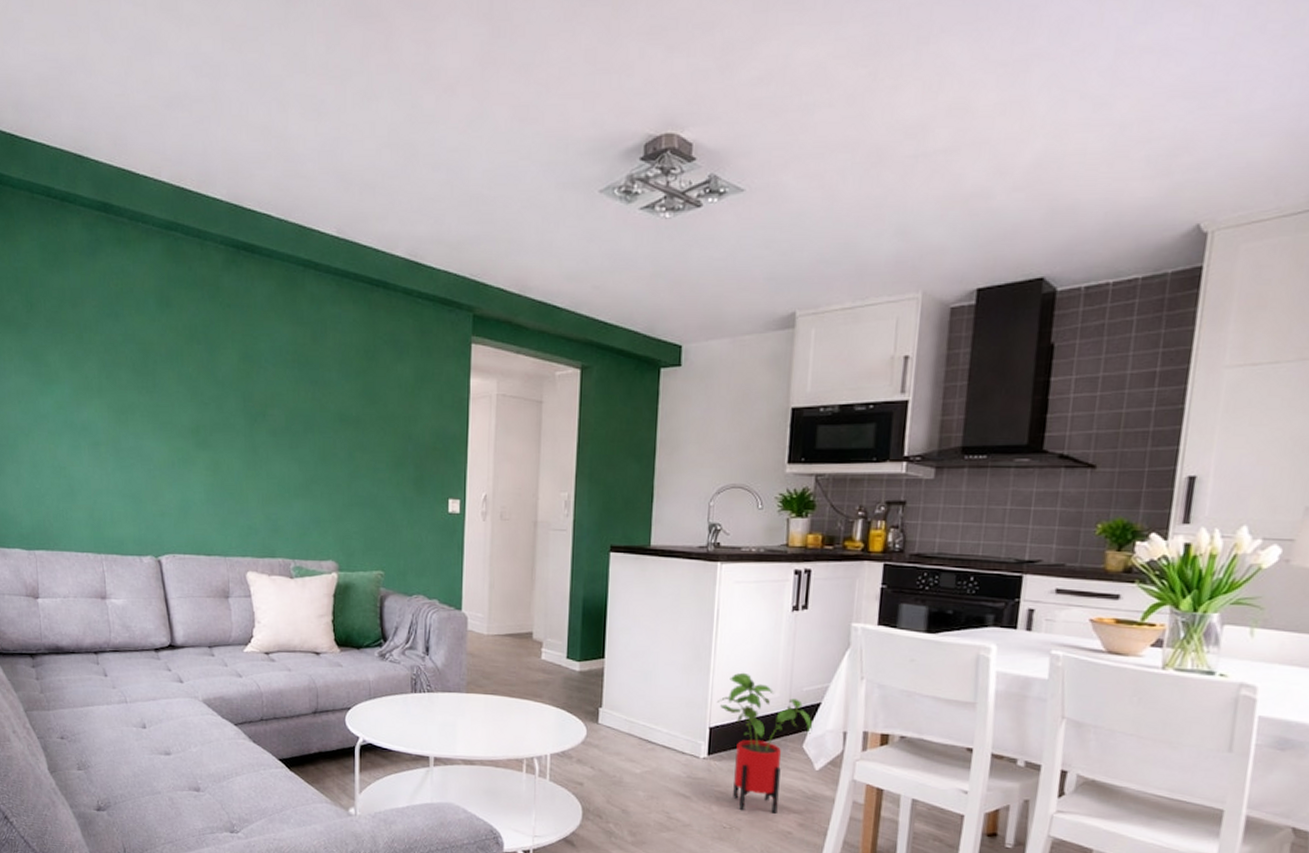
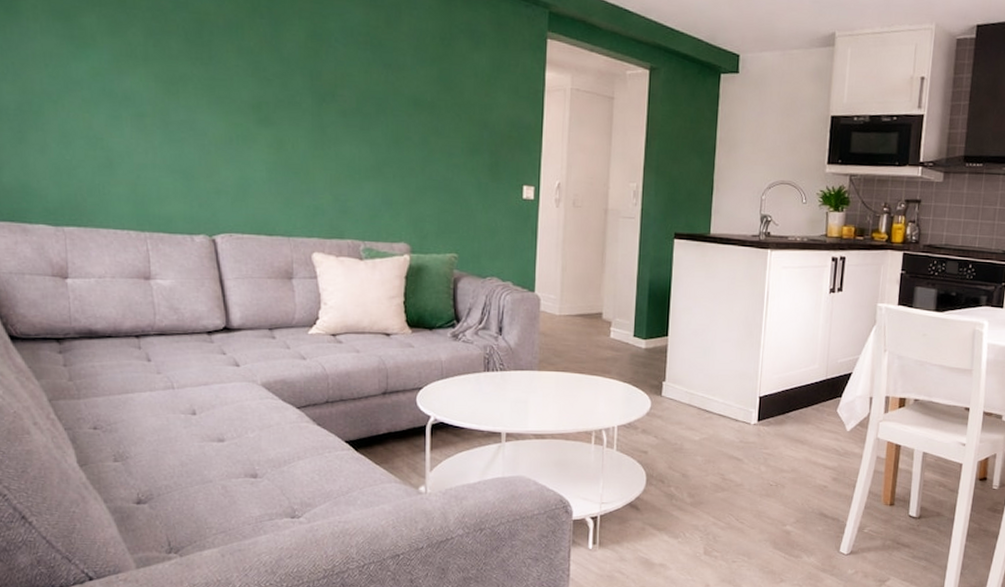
house plant: present [716,672,813,814] -> none [765,347,846,470]

